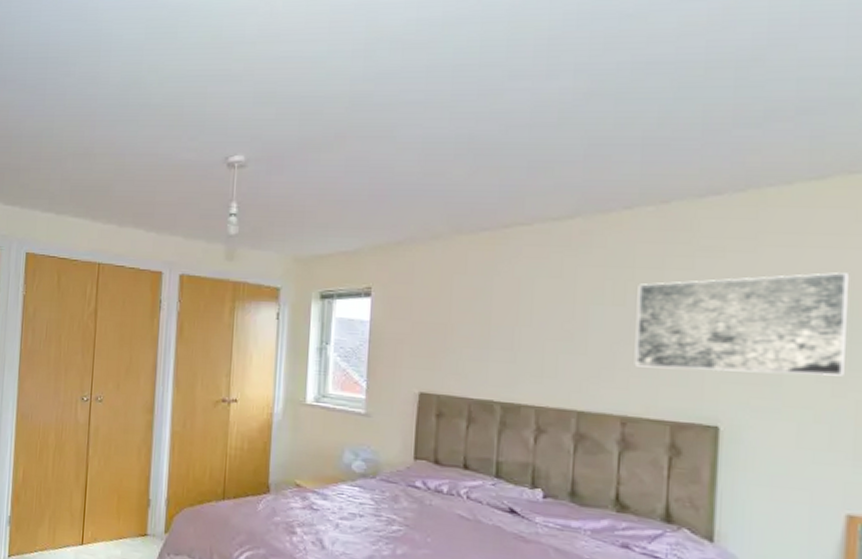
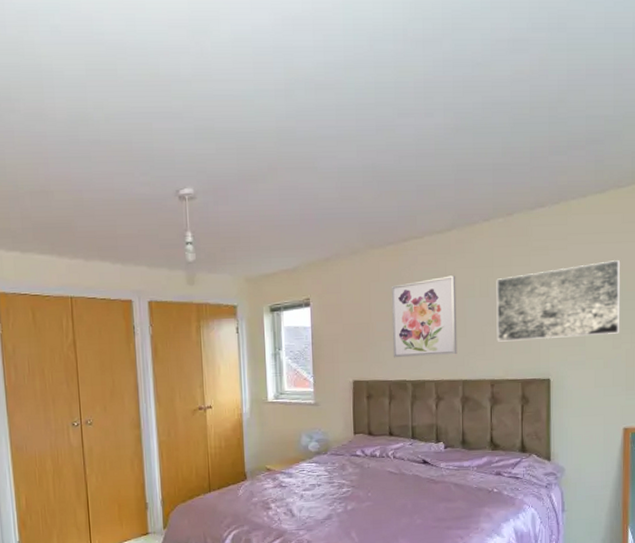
wall art: none [477,274,577,377] -> present [391,275,457,358]

